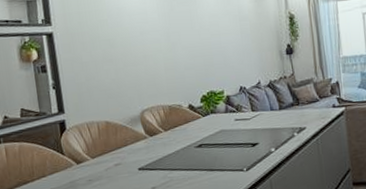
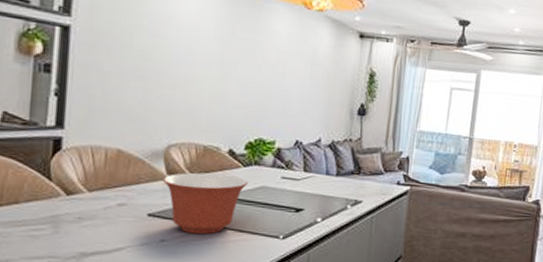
mixing bowl: none [144,125,209,179] -> present [163,172,248,235]

